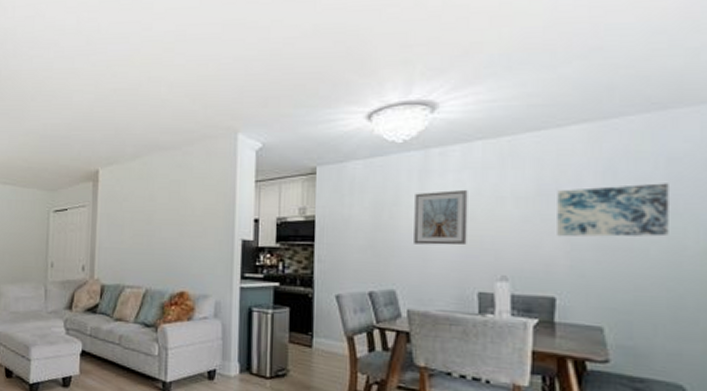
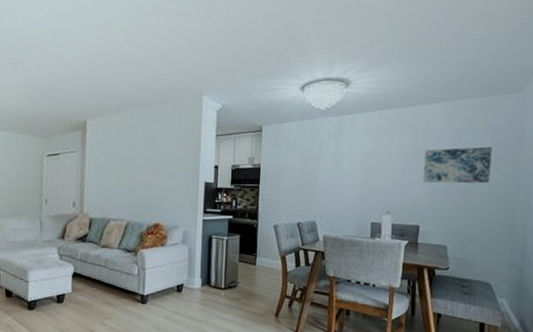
picture frame: present [414,189,468,246] -> none [330,147,368,188]

